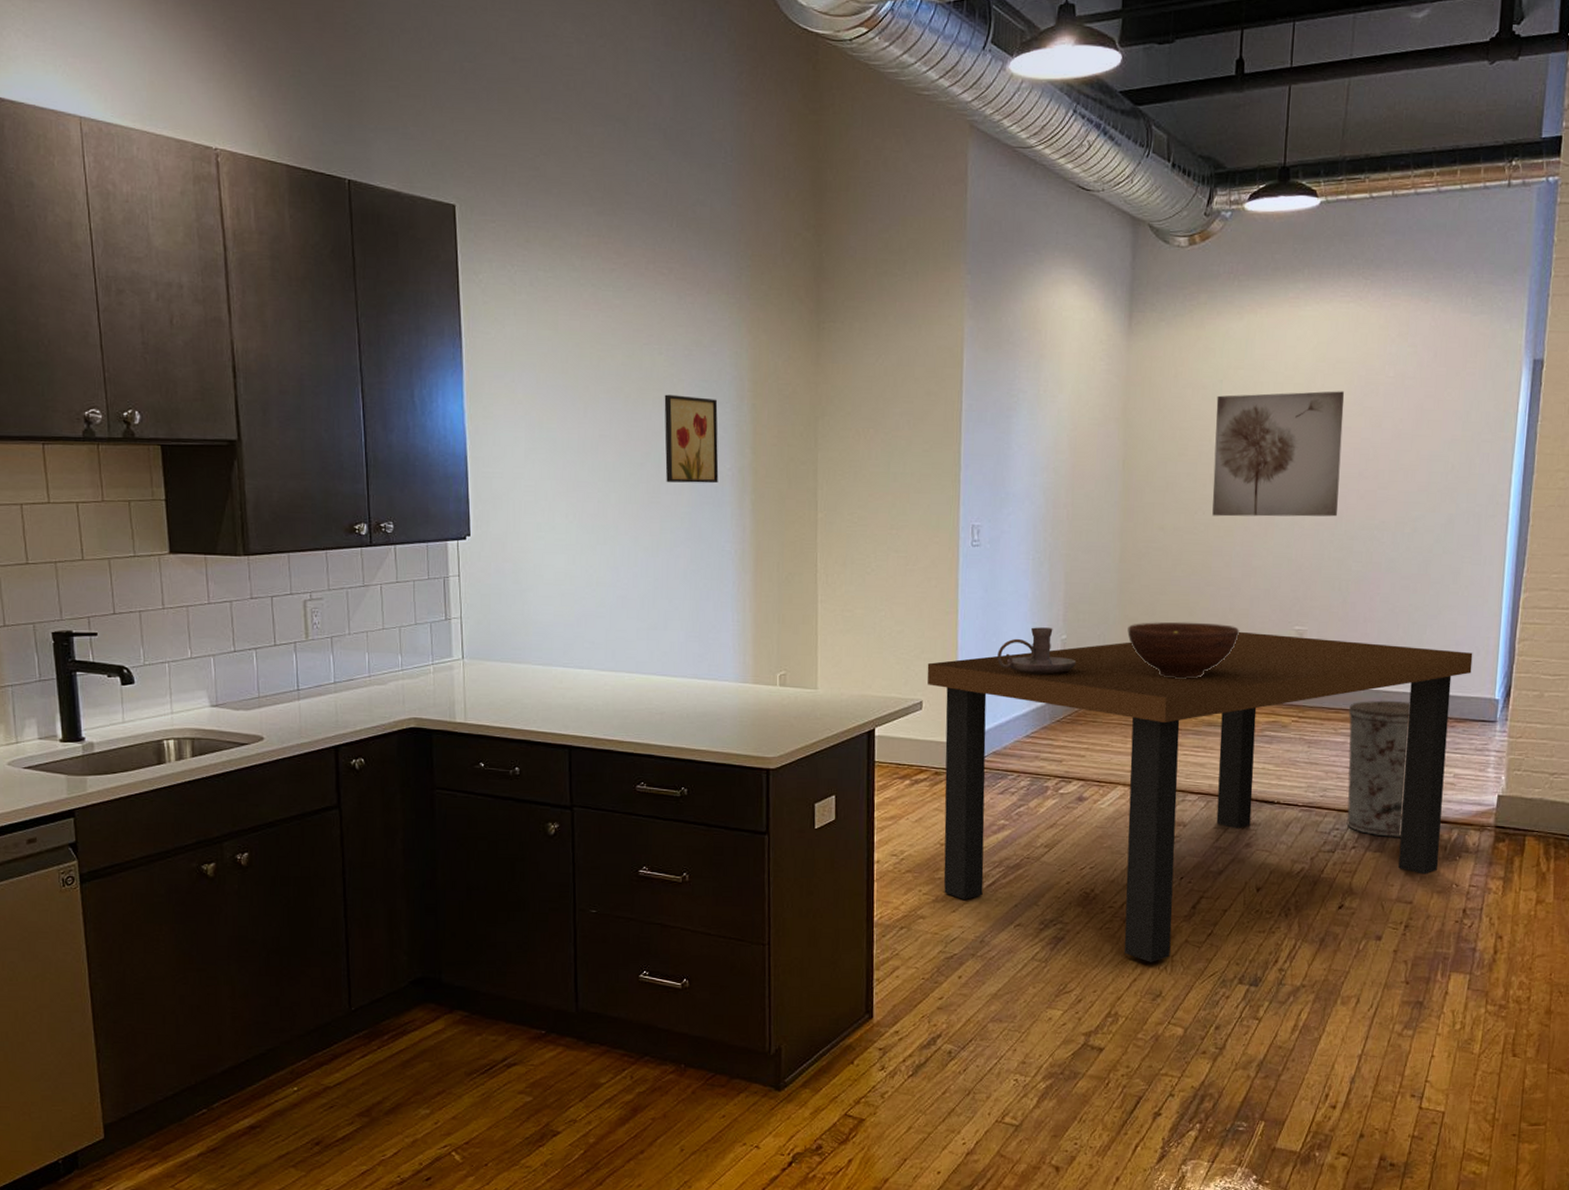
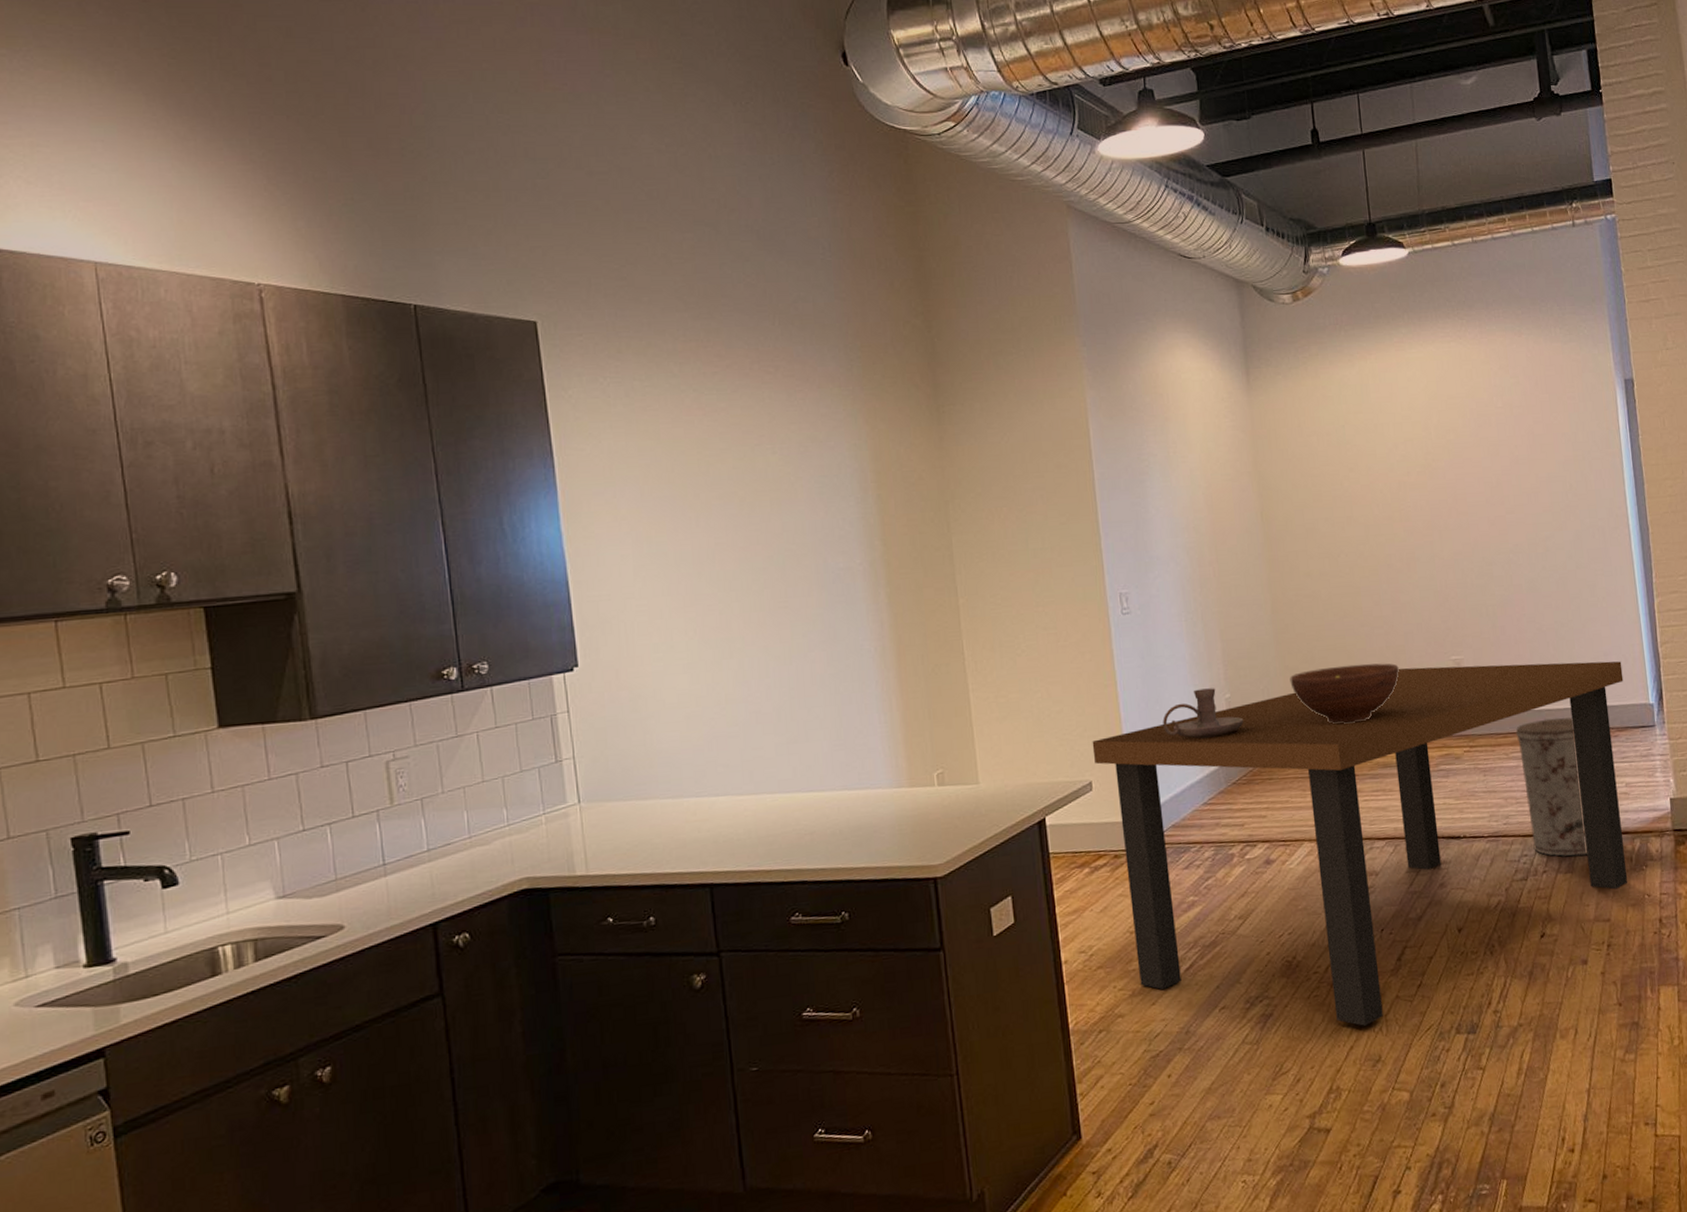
wall art: present [664,394,719,484] -> none [782,493,849,584]
wall art: present [1212,391,1344,517] -> none [1341,425,1474,557]

